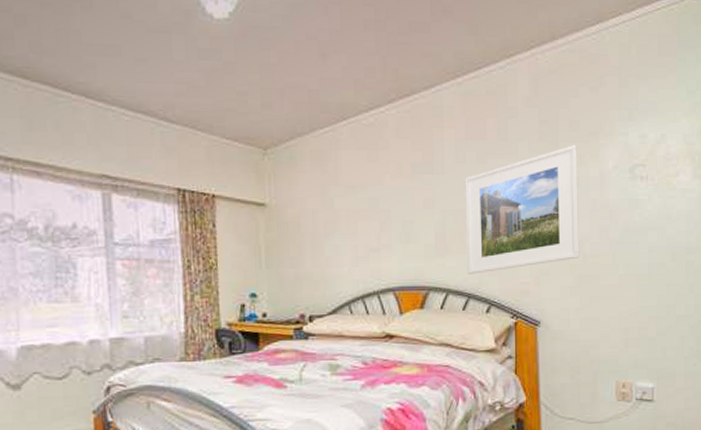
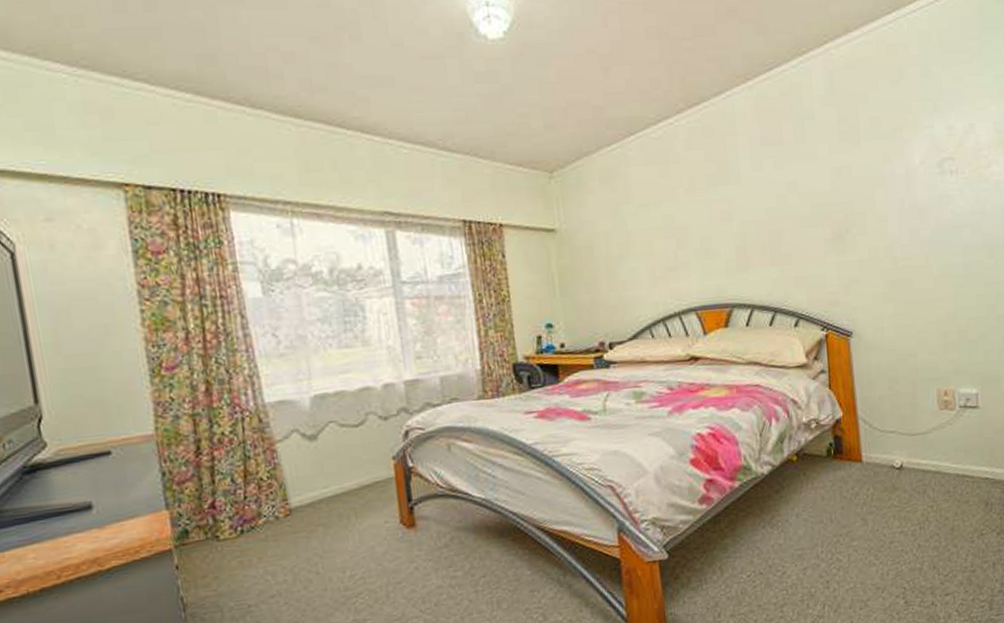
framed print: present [465,144,580,274] -> none [763,141,890,288]

